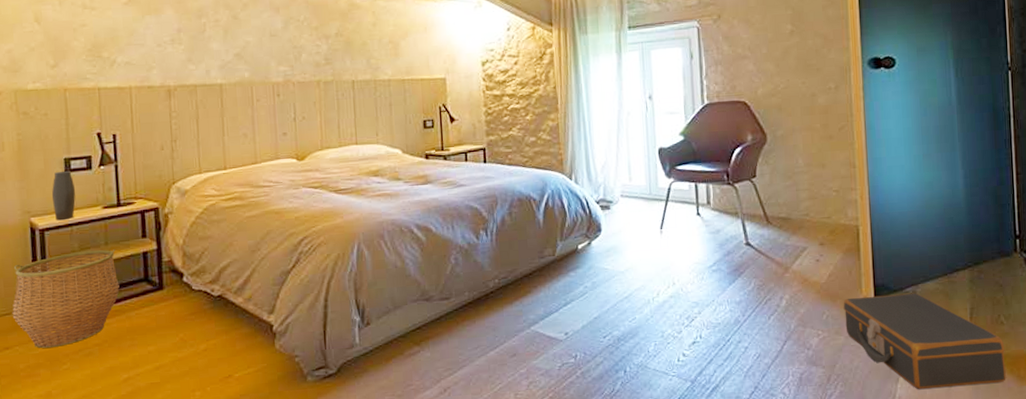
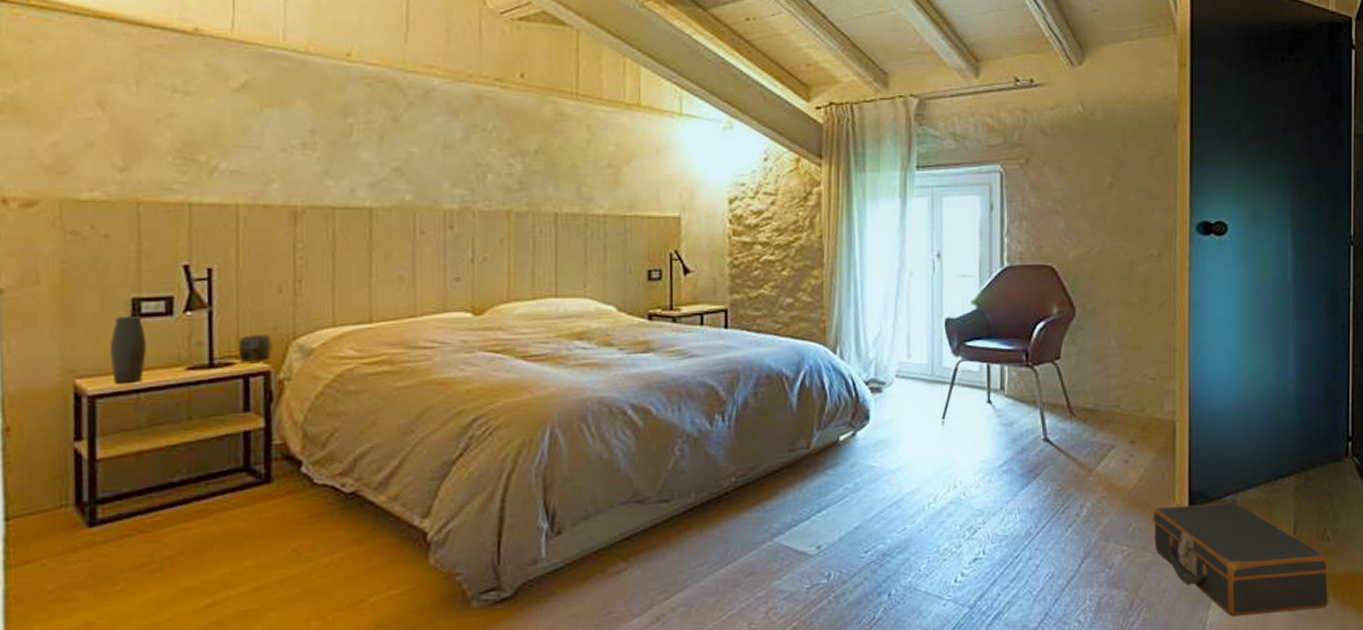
basket: present [12,249,120,349] -> none [39,426,206,563]
mug: none [135,181,159,203] -> present [237,335,272,364]

